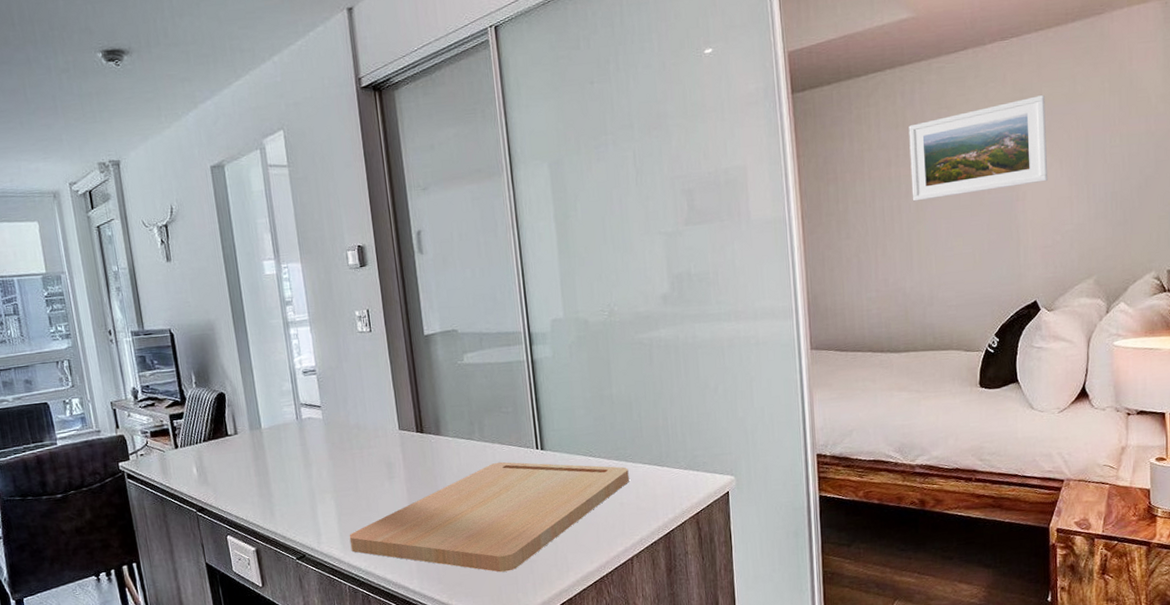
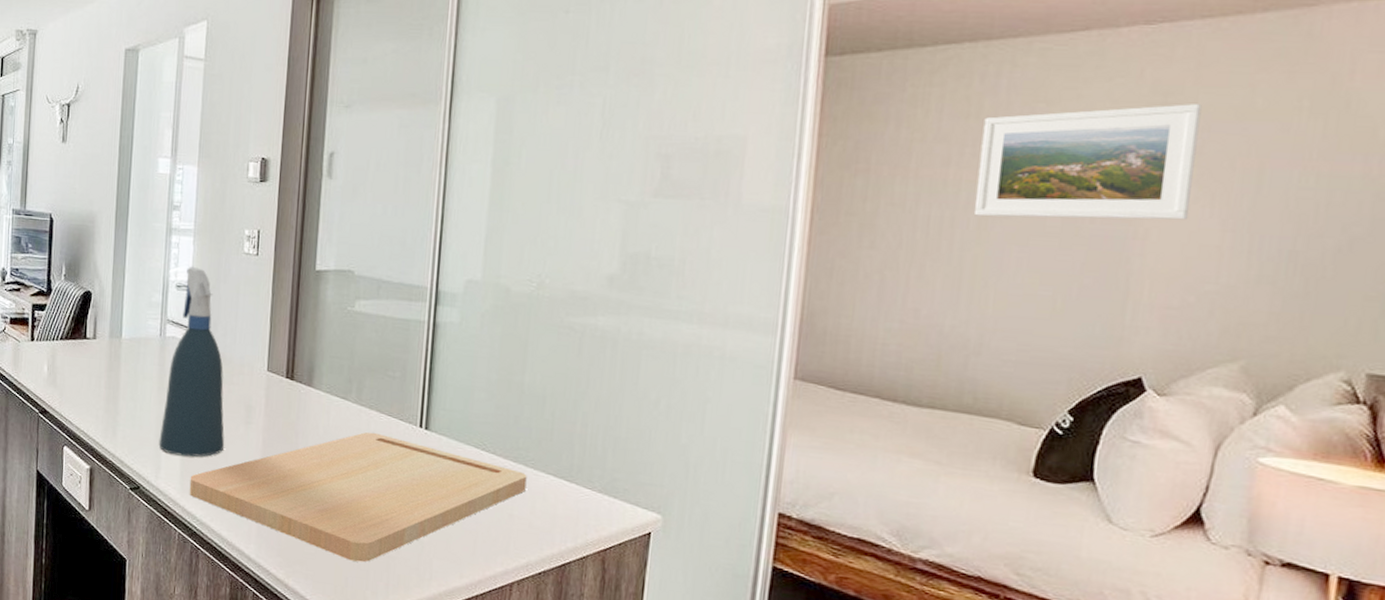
spray bottle: none [309,352,375,520] -> present [158,266,225,457]

